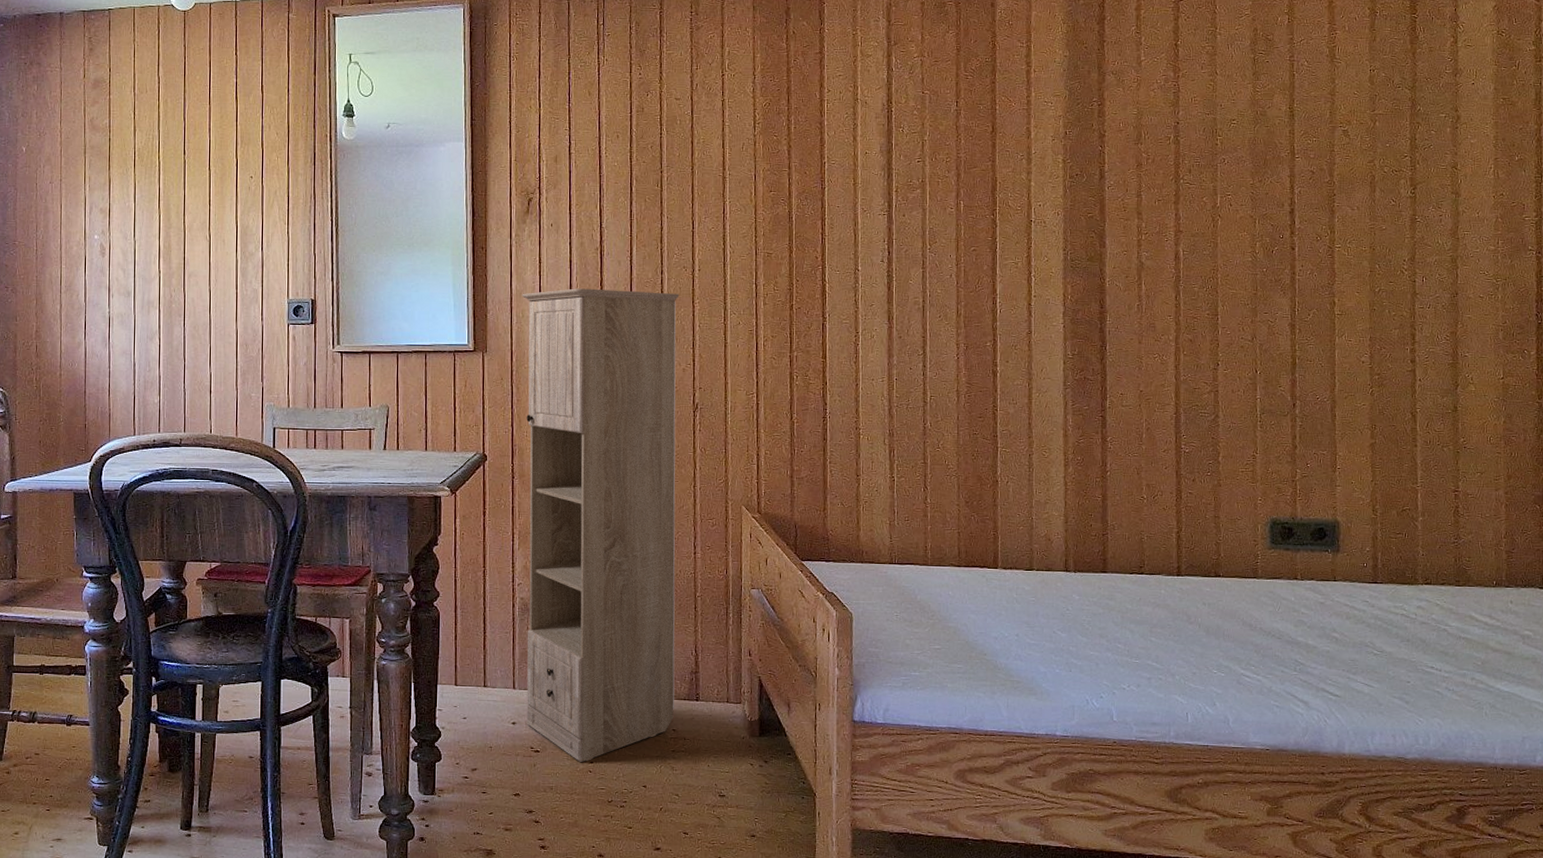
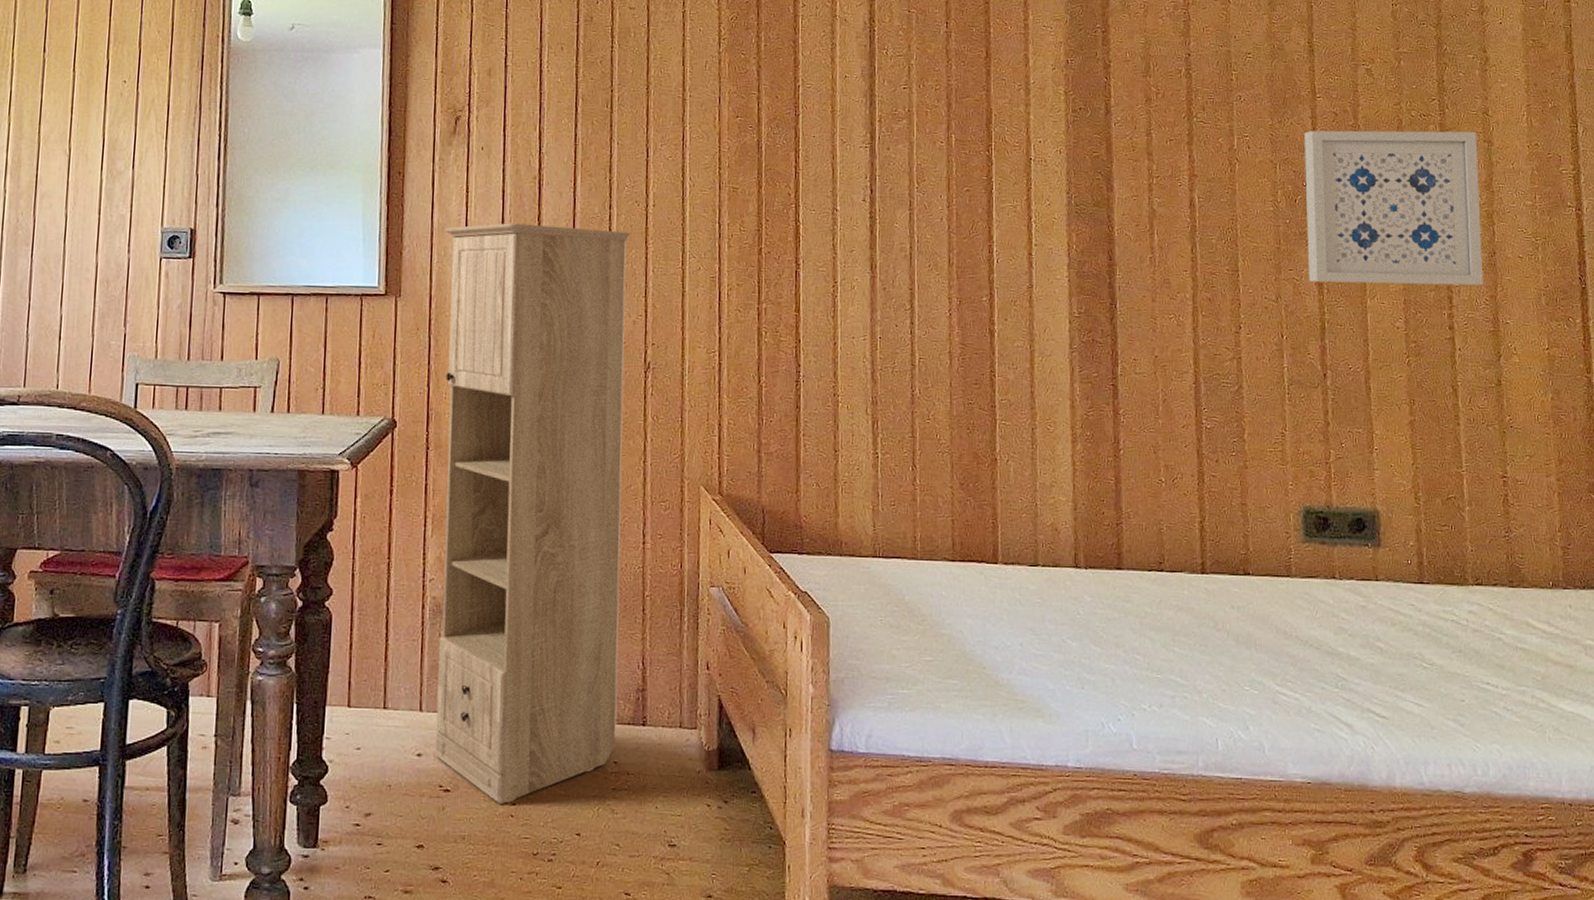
wall art: none [1282,184,1446,324] -> present [1304,130,1483,286]

